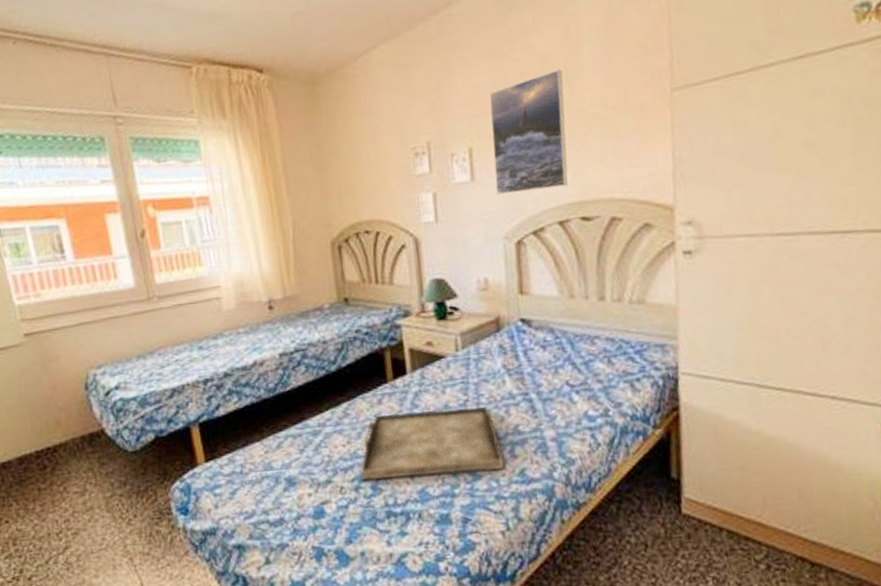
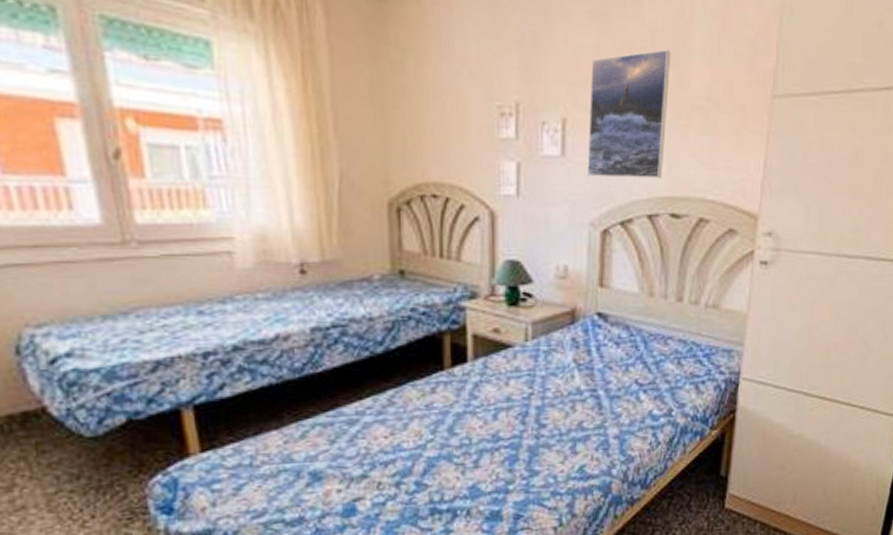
serving tray: present [360,406,505,481] -> none [403,401,564,476]

